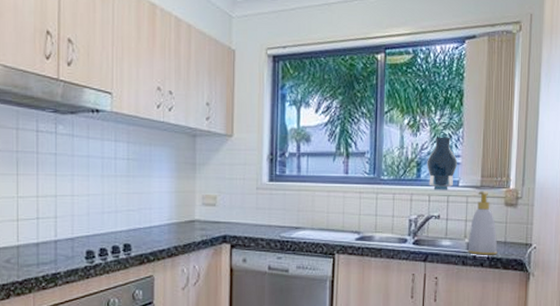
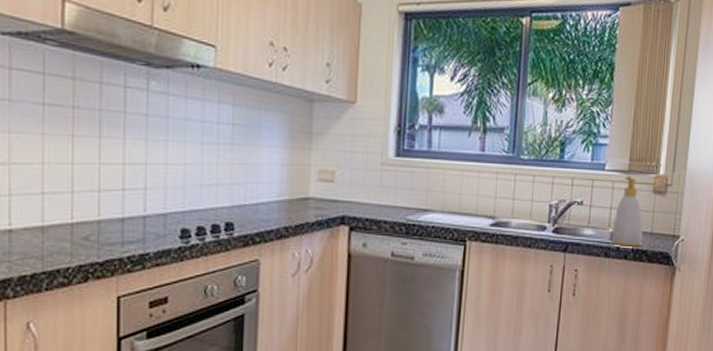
vase: present [427,137,458,190] -> none [571,114,605,174]

